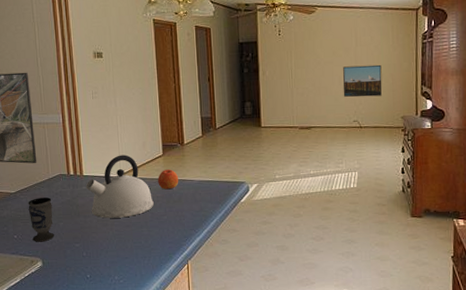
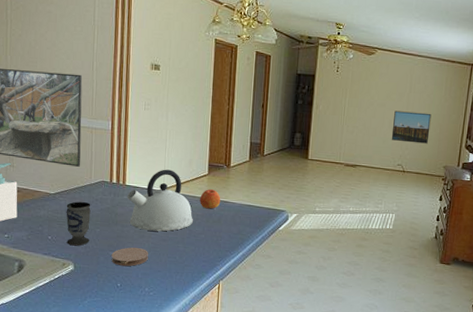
coaster: none [77,237,114,257] -> present [111,247,148,267]

